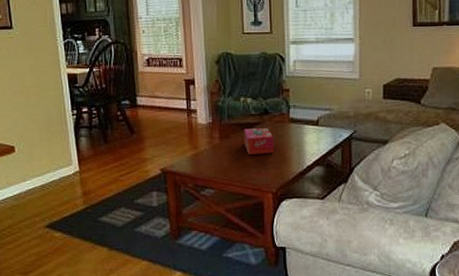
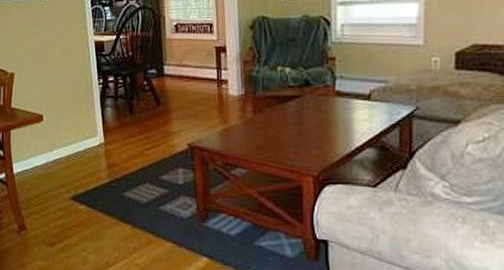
tissue box: present [243,127,275,155] -> none [280,101,317,132]

